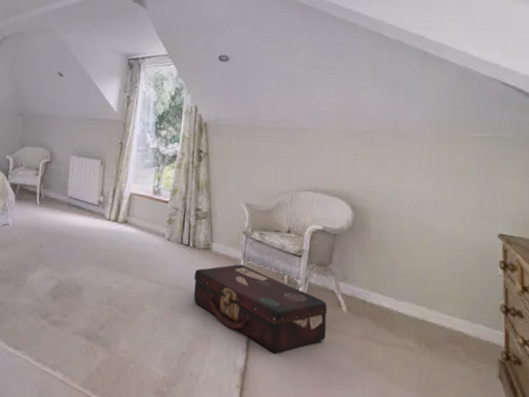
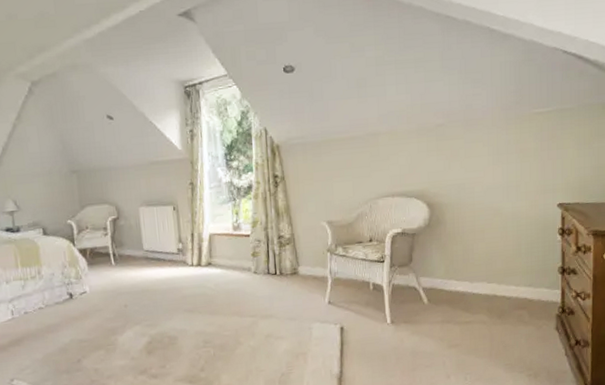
suitcase: present [194,264,327,354] -> none [284,281,411,354]

